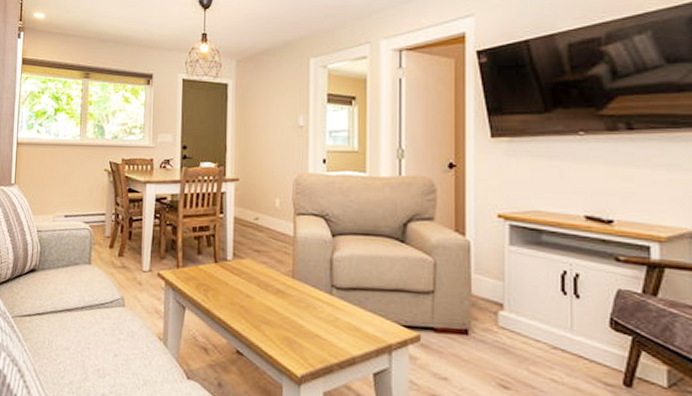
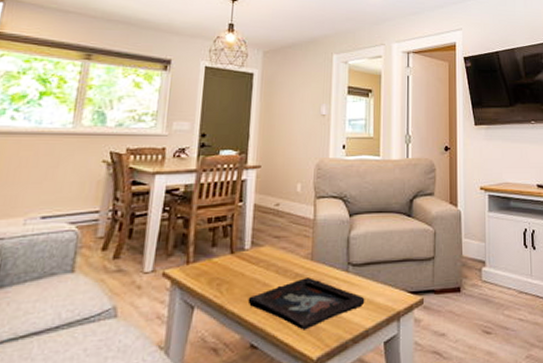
decorative tray: none [232,294,351,346] -> present [247,277,365,330]

